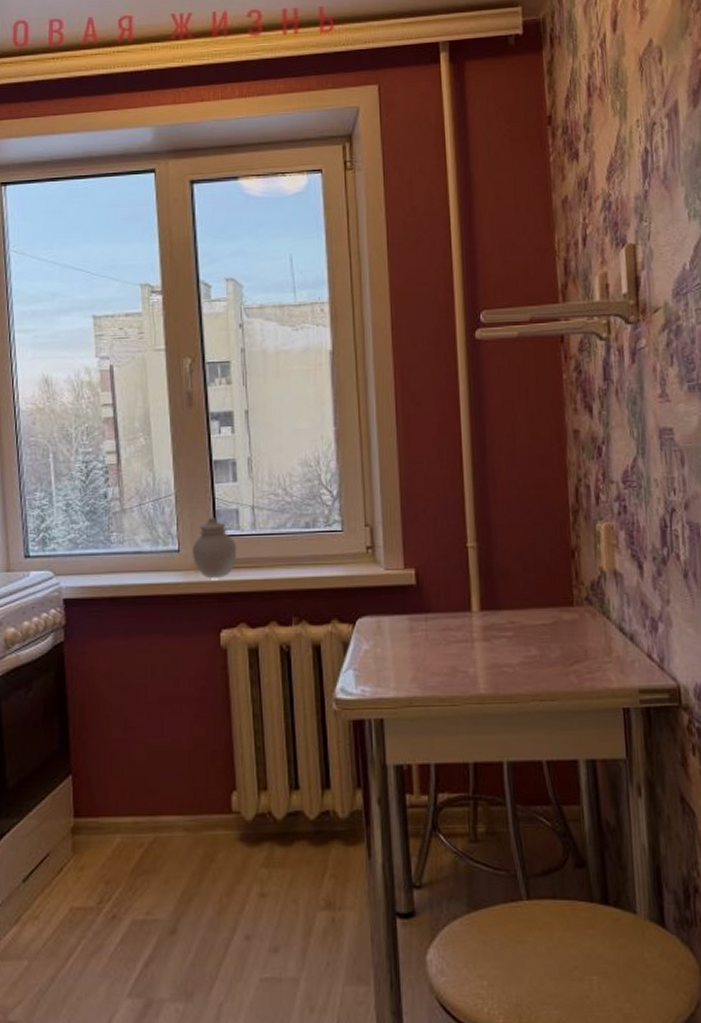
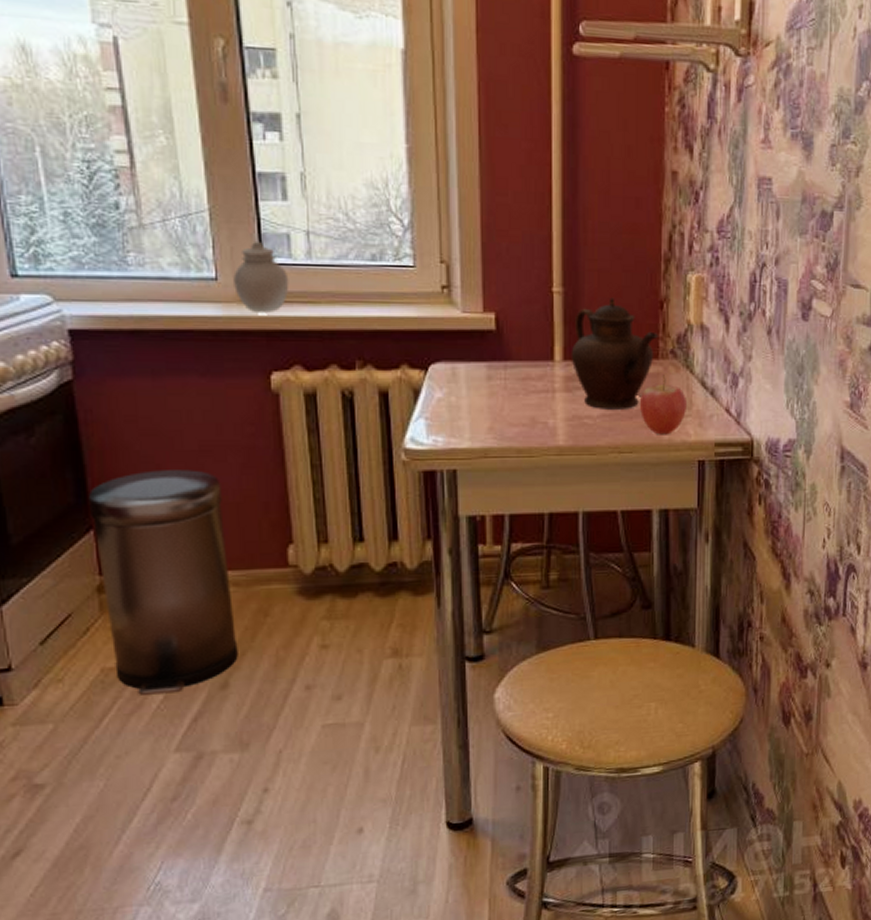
pedal bin: none [69,720,186,936] -> present [88,470,238,695]
teapot: none [487,549,573,657] -> present [571,297,659,409]
fruit: none [557,621,607,682] -> present [639,374,688,435]

